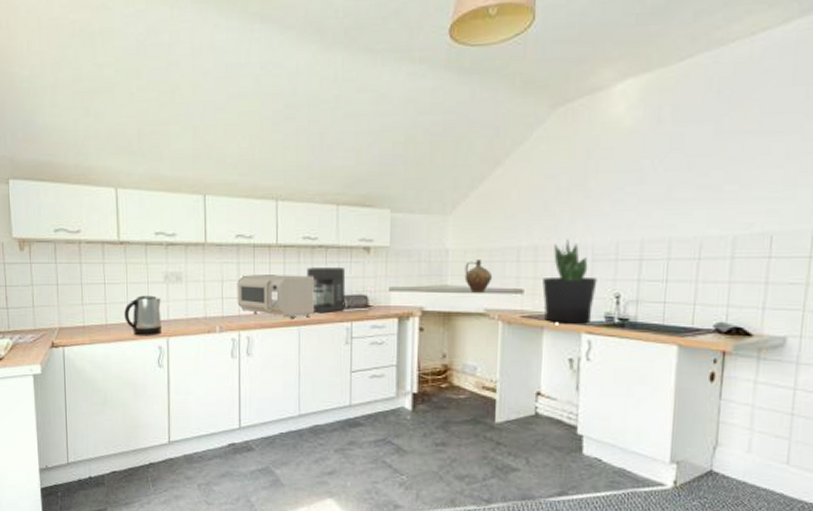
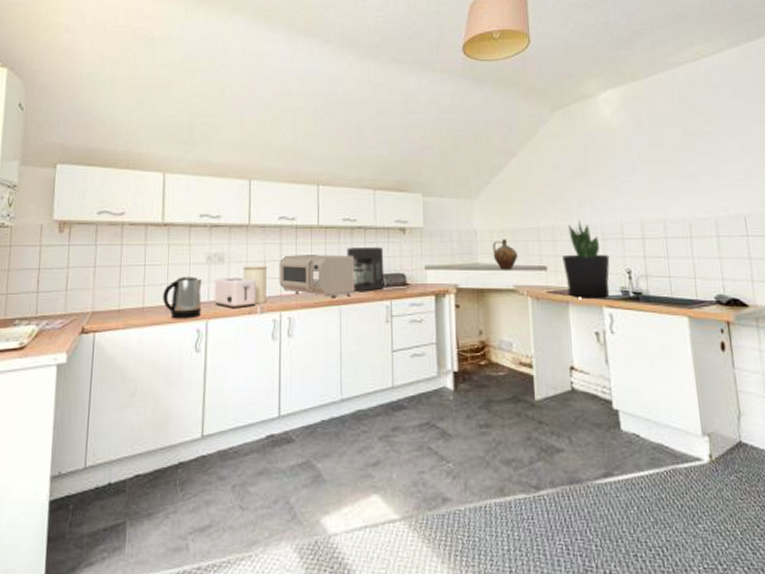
toaster: none [173,296,215,328] -> present [214,276,257,309]
canister: none [201,285,225,324] -> present [243,265,267,304]

